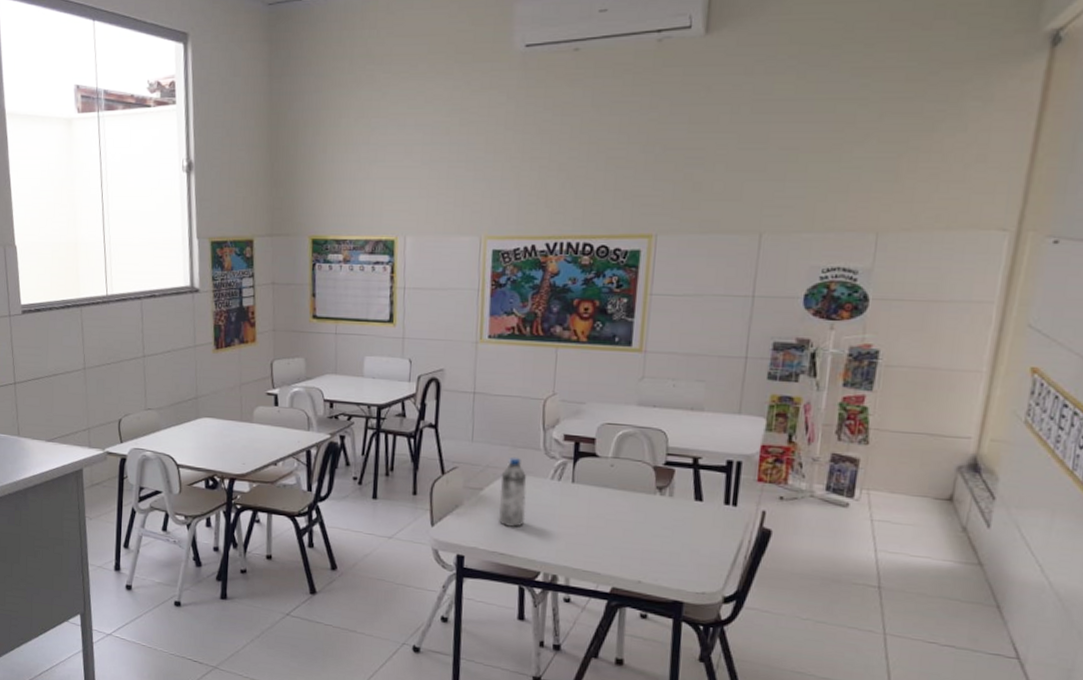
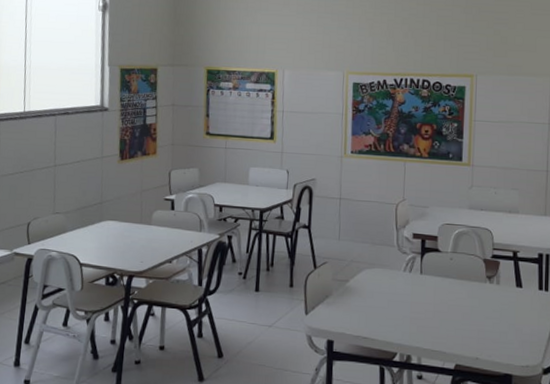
water bottle: present [499,456,527,528] -> none [362,252,384,314]

